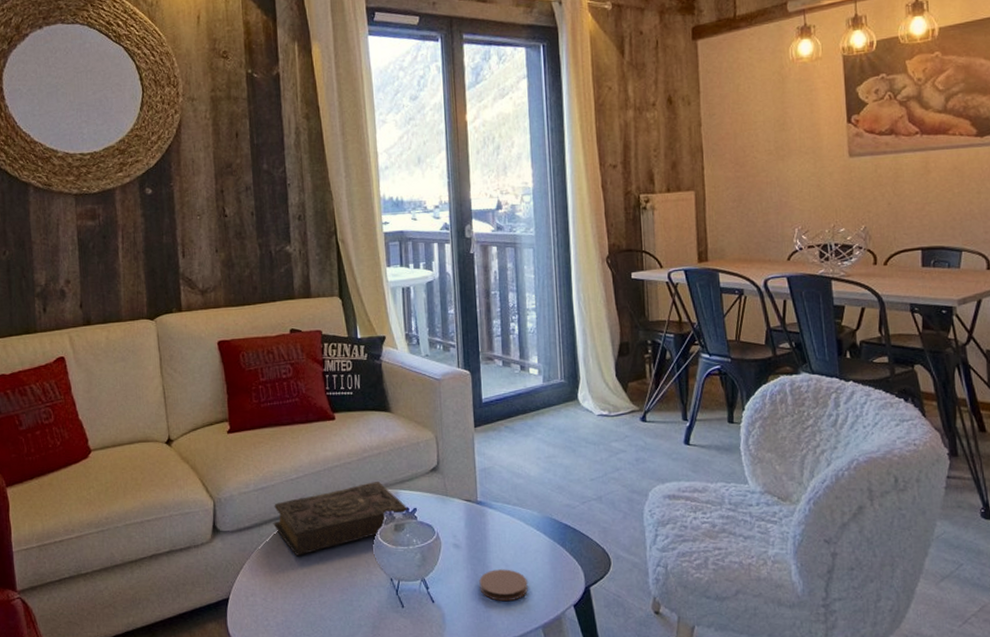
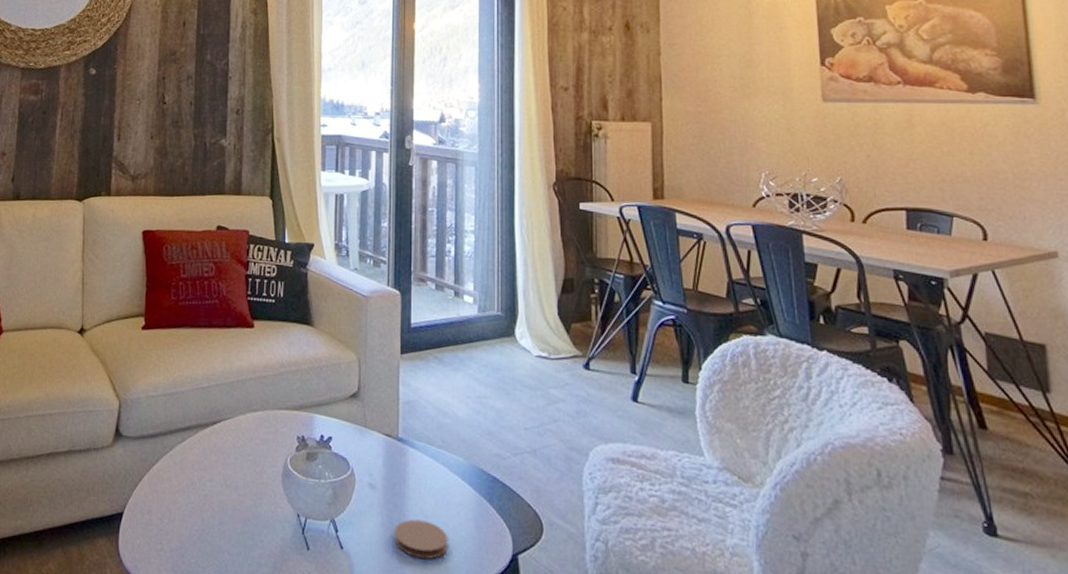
book: present [273,482,408,556] -> none [178,401,323,474]

